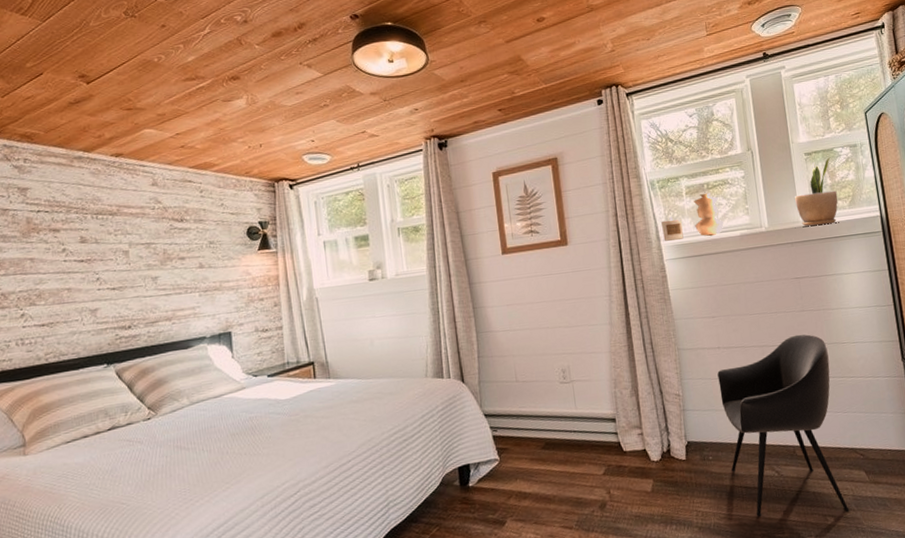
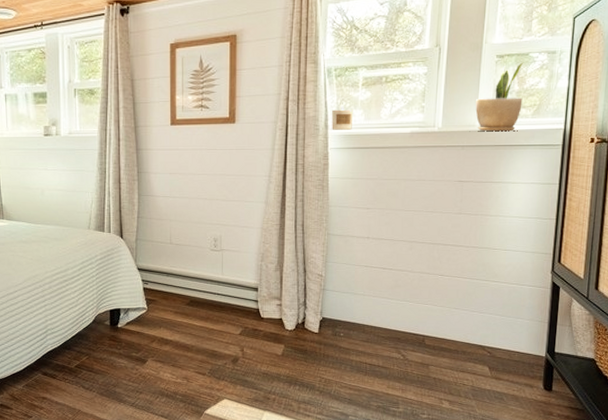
vase: present [693,192,724,237] -> none [366,86,396,131]
armchair: present [717,334,850,516] -> none [360,235,477,399]

